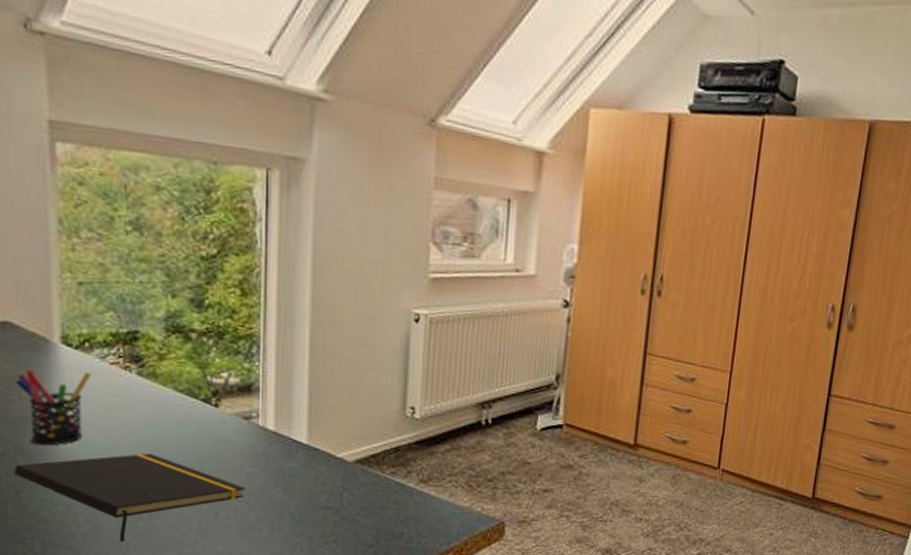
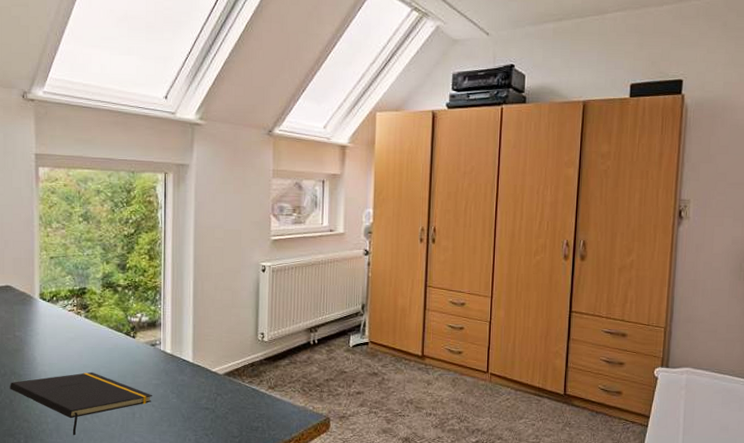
pen holder: present [16,369,91,446] -> none [12,316,57,369]

